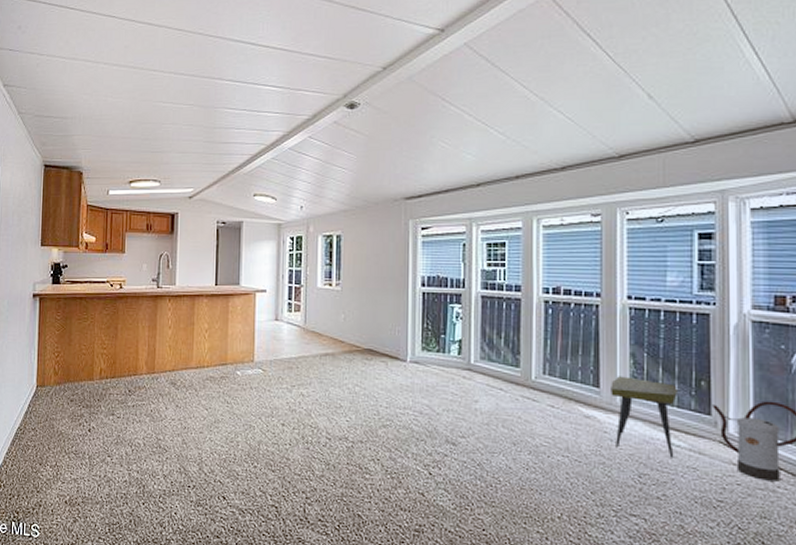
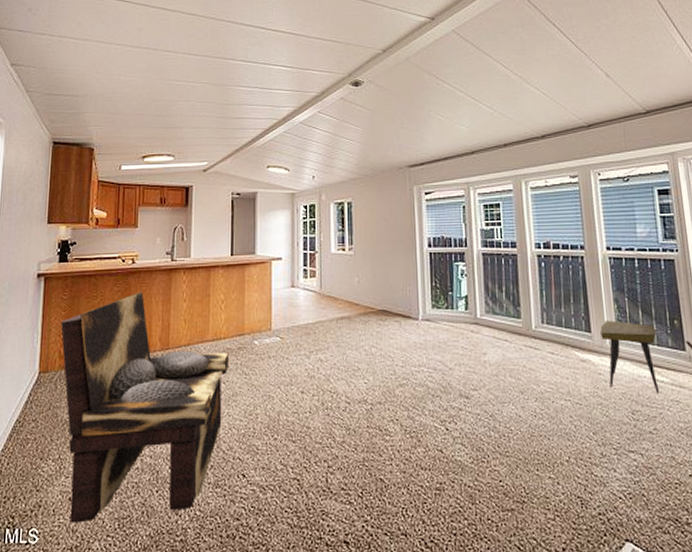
chair: none [55,316,213,524] -> present [61,291,230,523]

